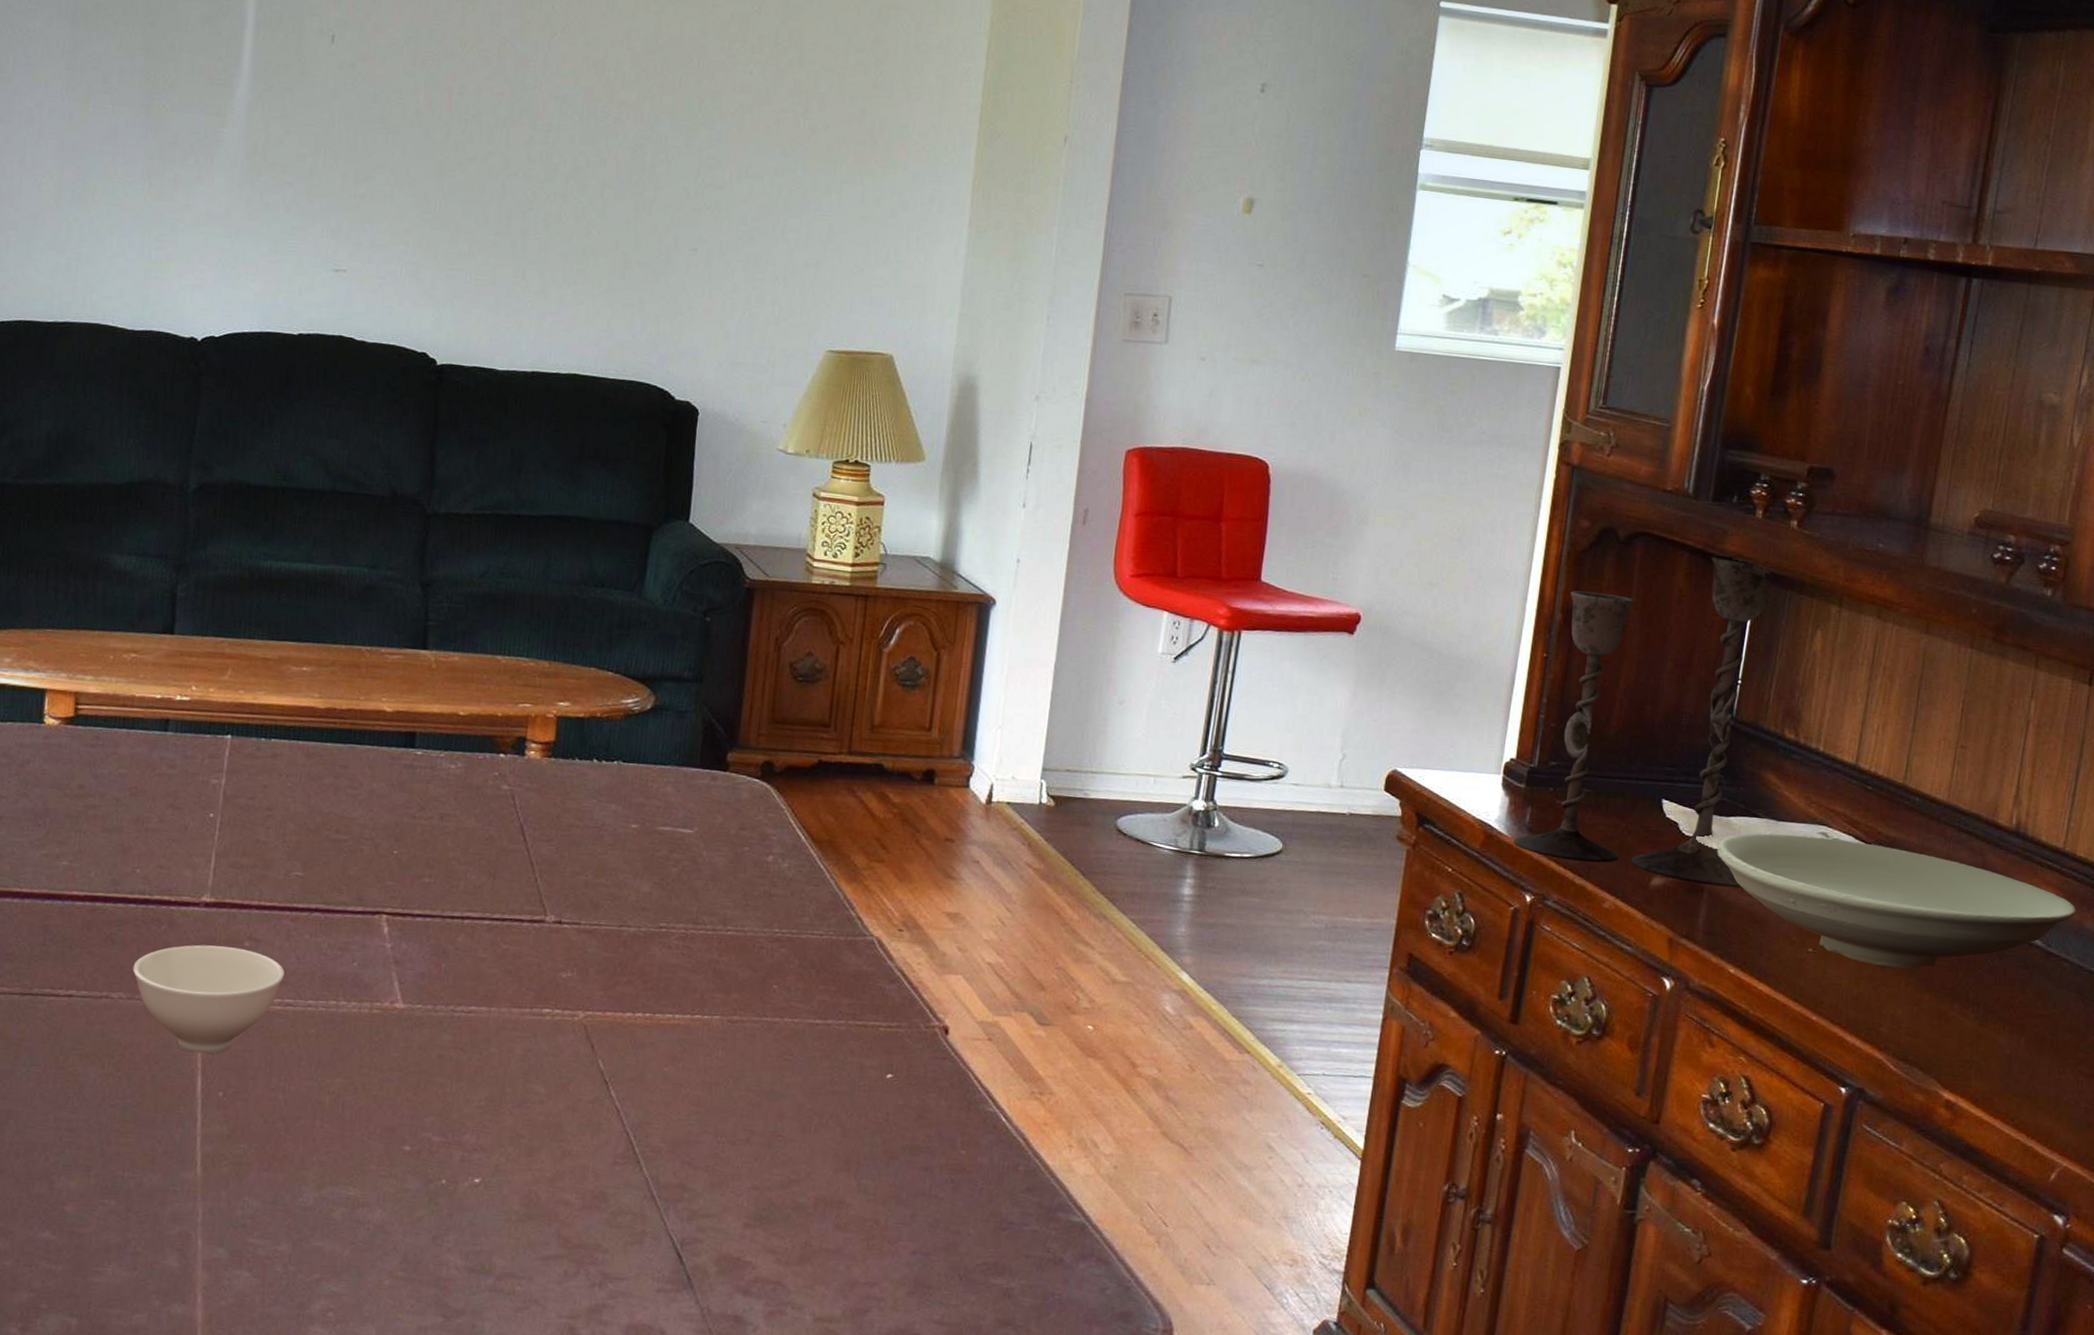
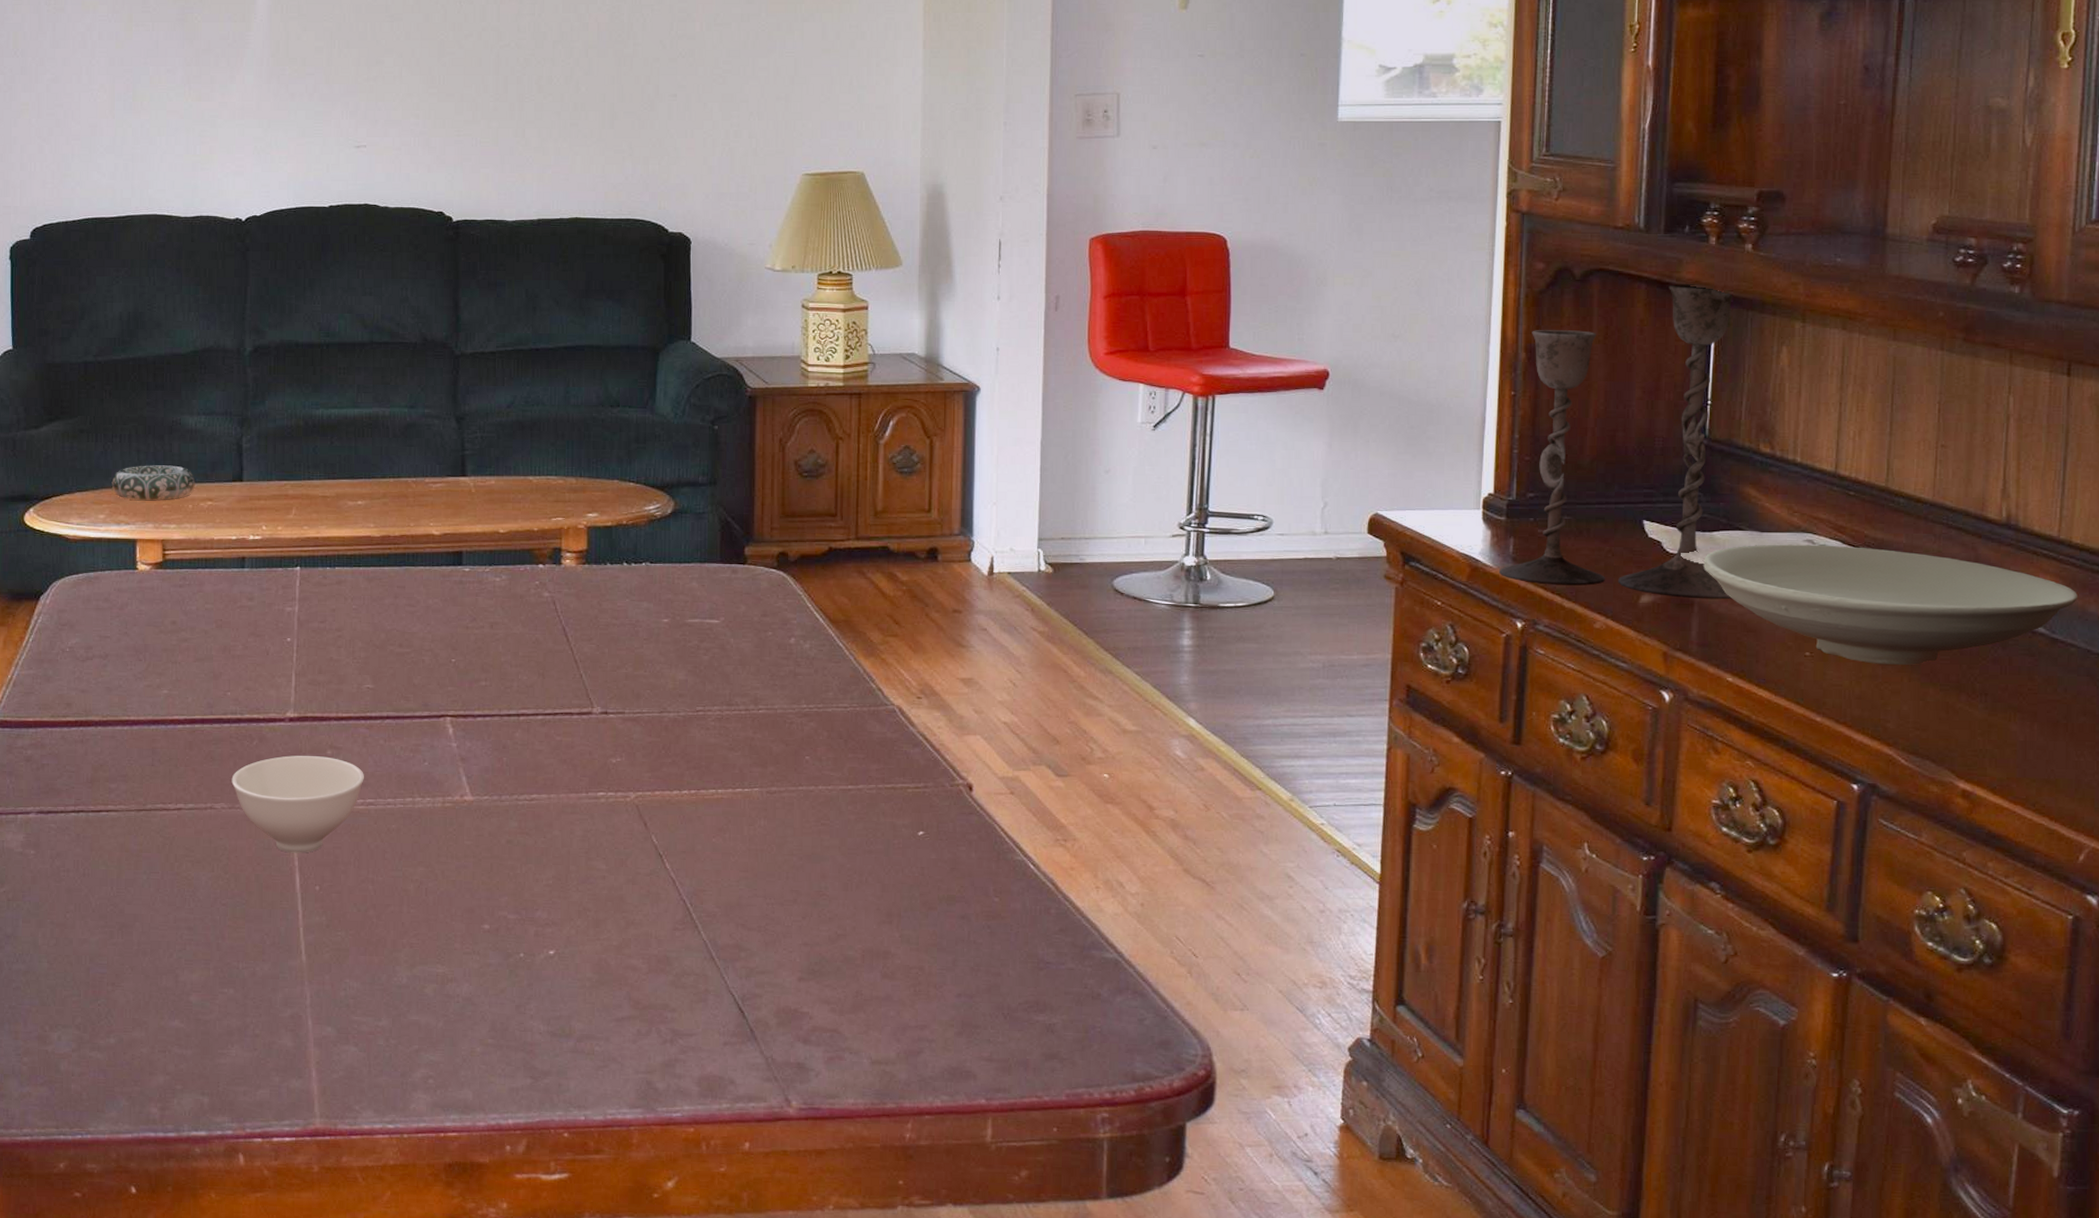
decorative bowl: none [22,606,120,648] -> present [111,465,195,501]

